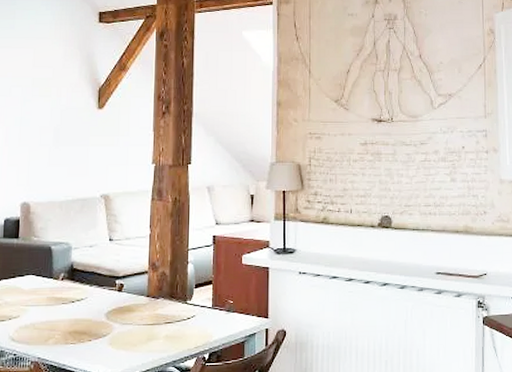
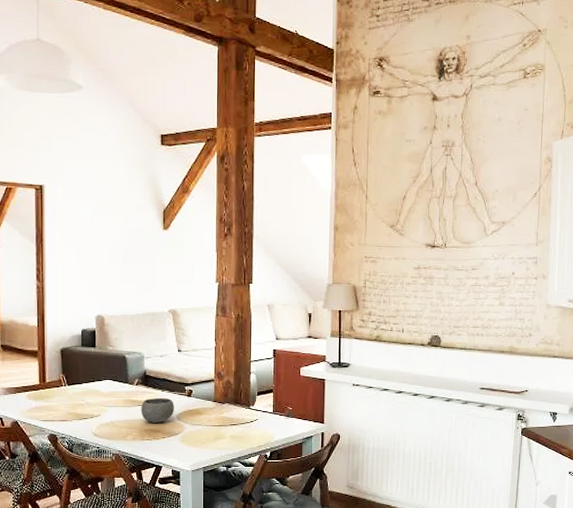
bowl: none [65,293,103,323] -> present [141,397,174,423]

